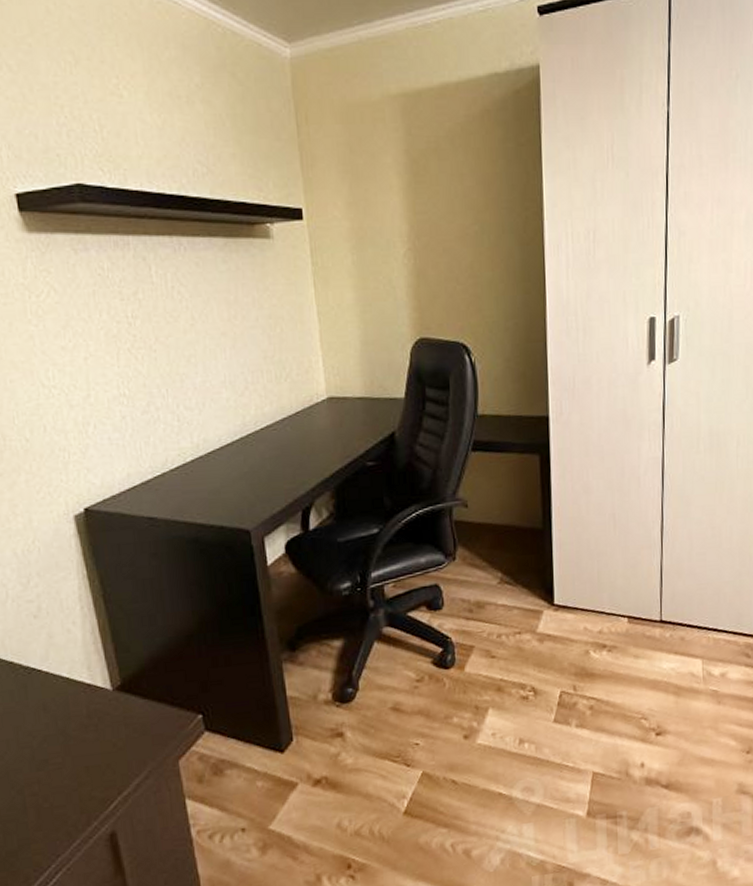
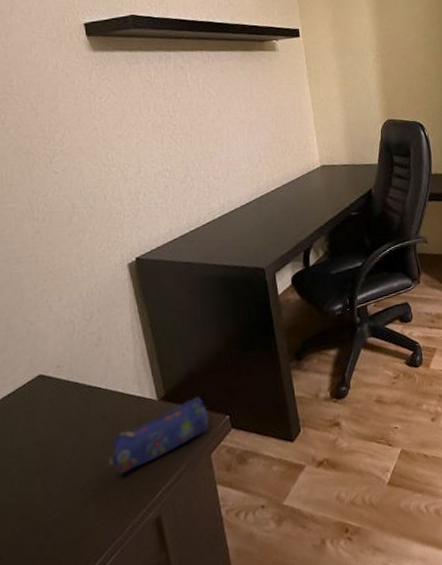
pencil case: none [51,689,177,778] -> present [108,397,209,474]

